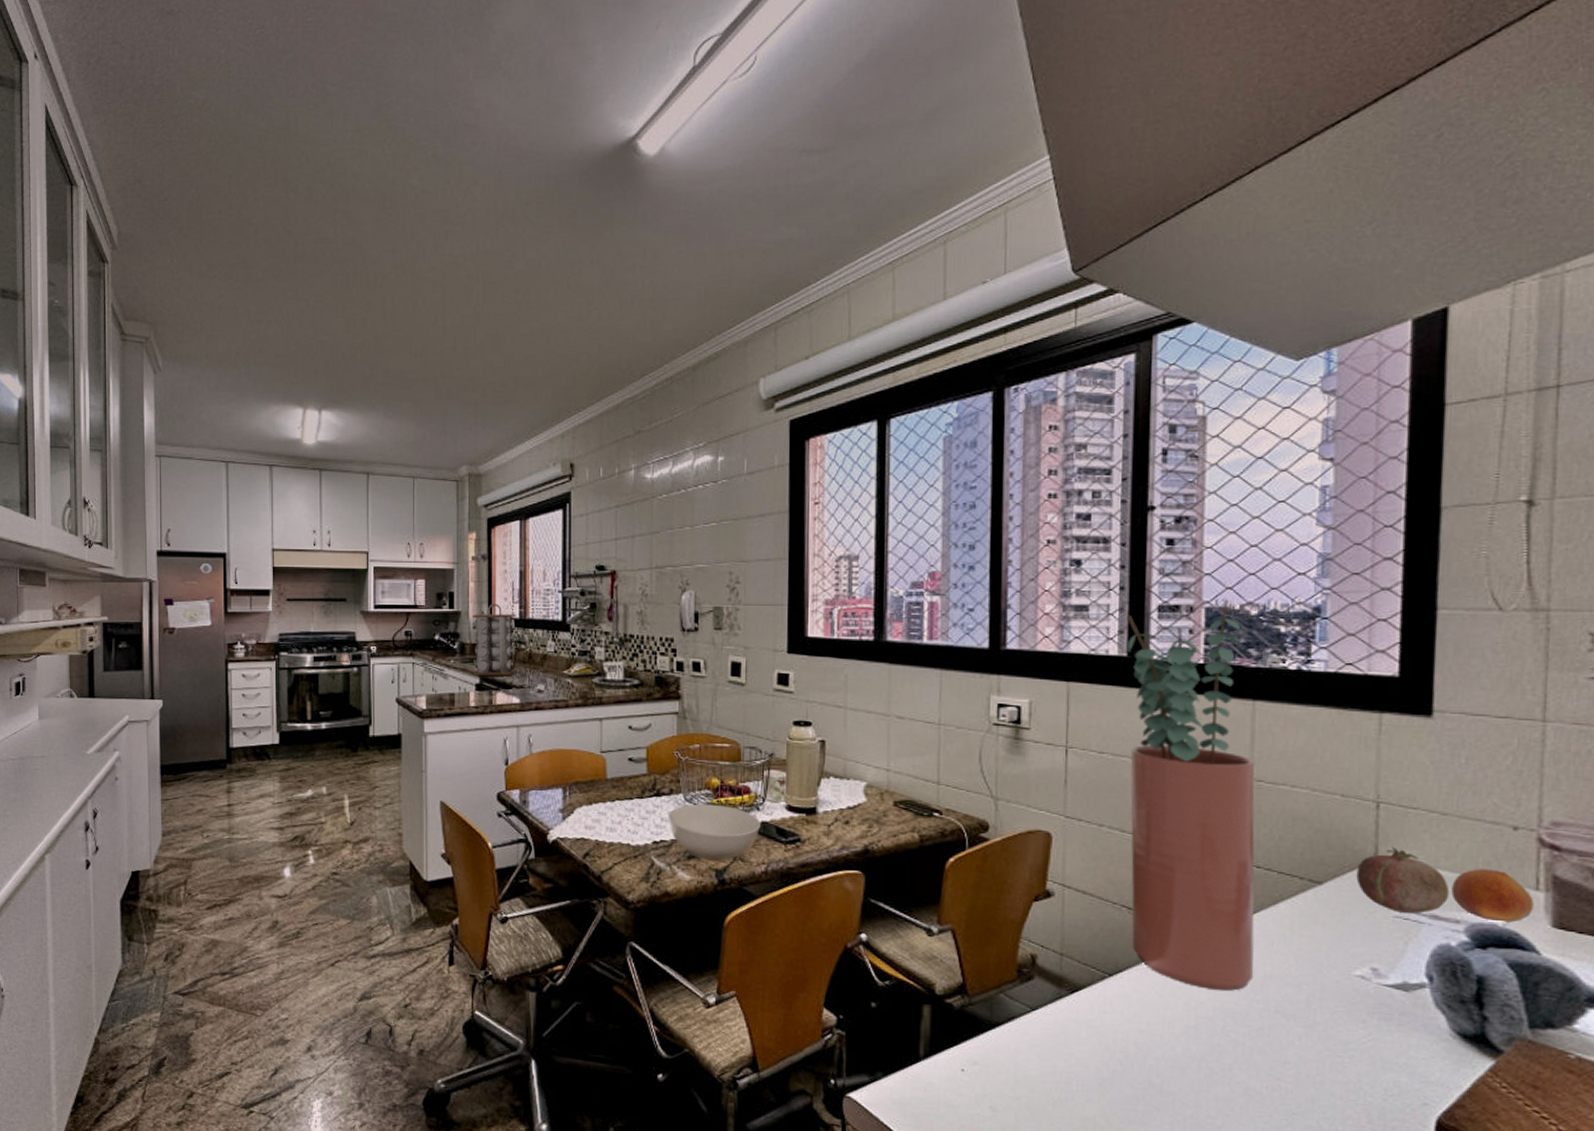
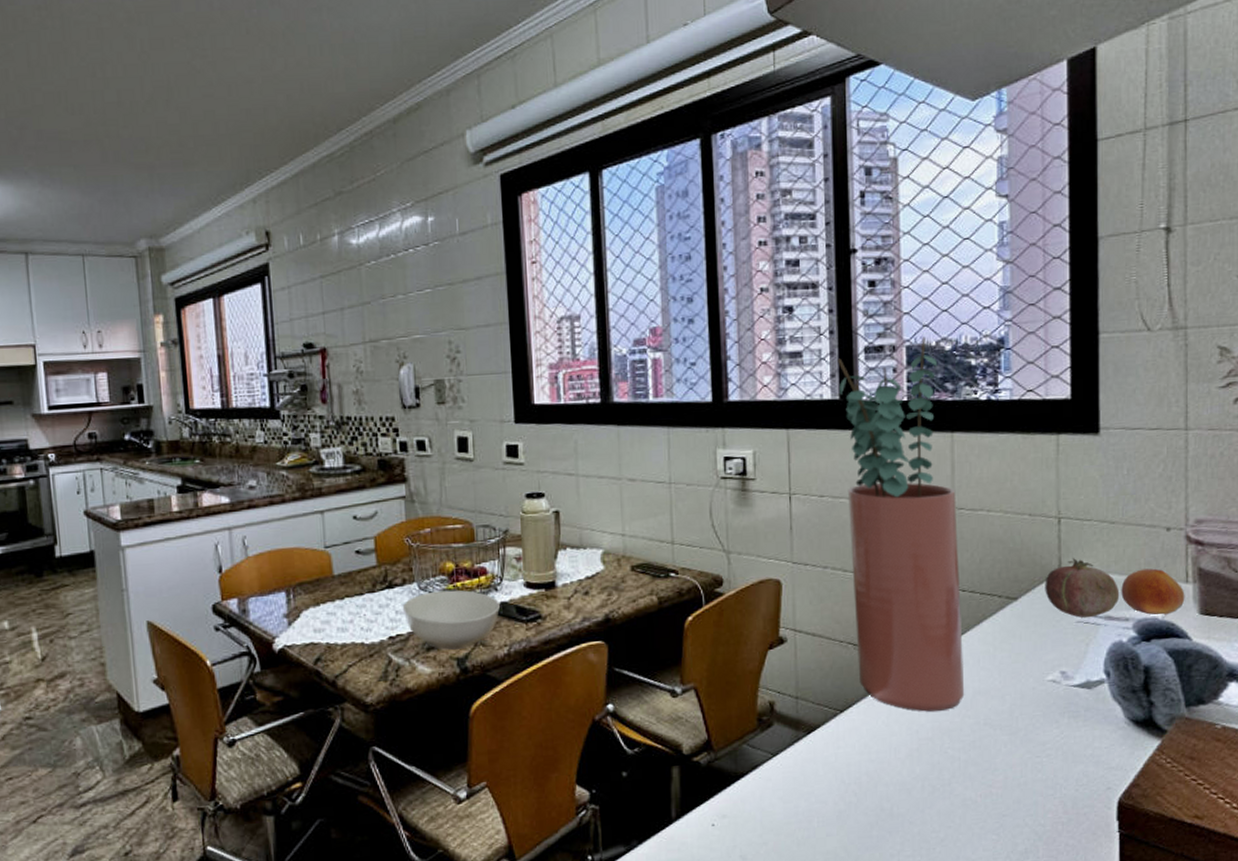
spice rack: present [472,604,517,677] -> none [167,394,224,478]

